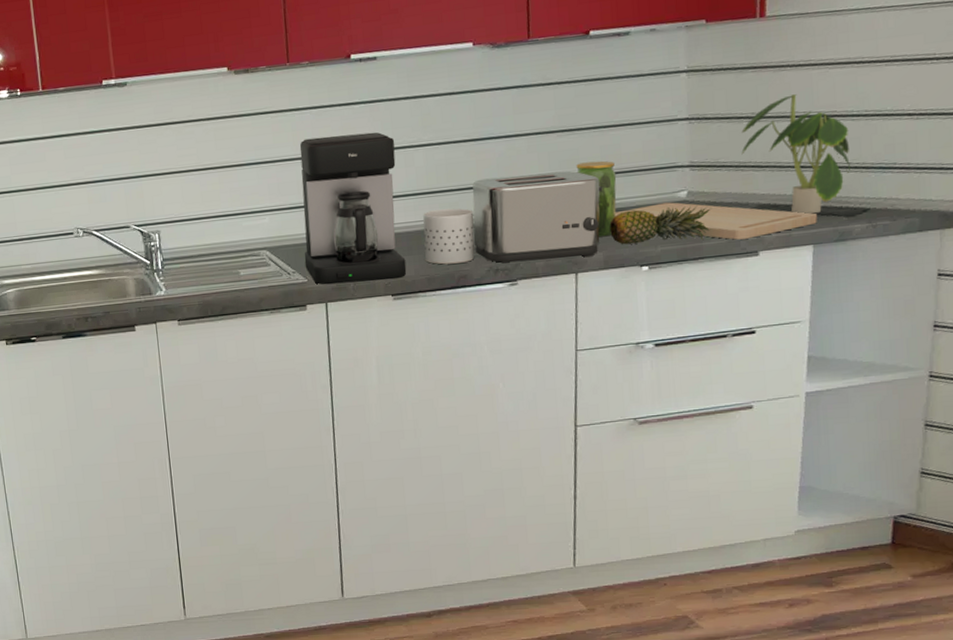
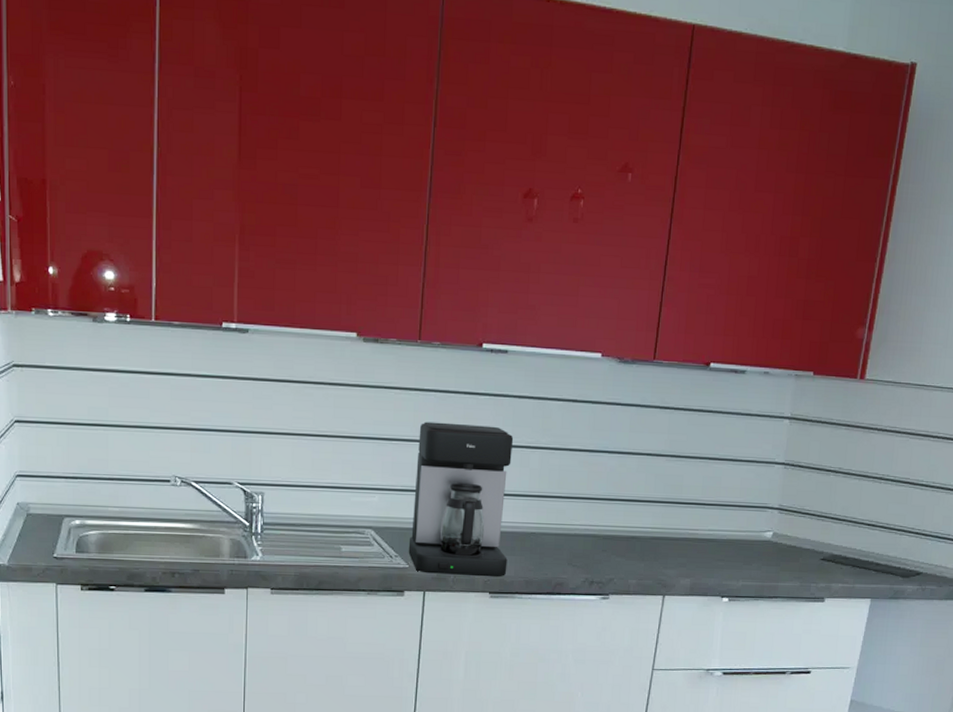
mug: present [422,208,475,265] -> none [526,514,579,570]
toaster: present [472,171,603,264] -> none [574,490,700,581]
jar: present [576,160,617,237] -> none [678,490,714,565]
fruit: present [609,204,713,245] -> none [700,542,792,580]
cutting board: present [614,202,817,240] -> none [706,540,878,585]
plant: present [741,94,850,214] -> none [824,457,917,571]

